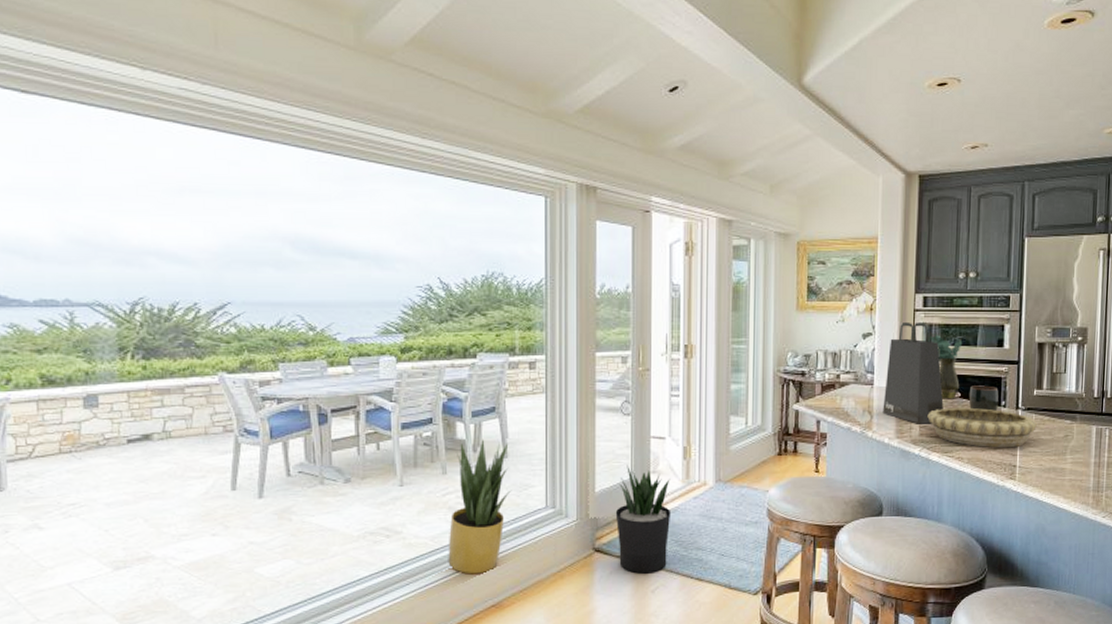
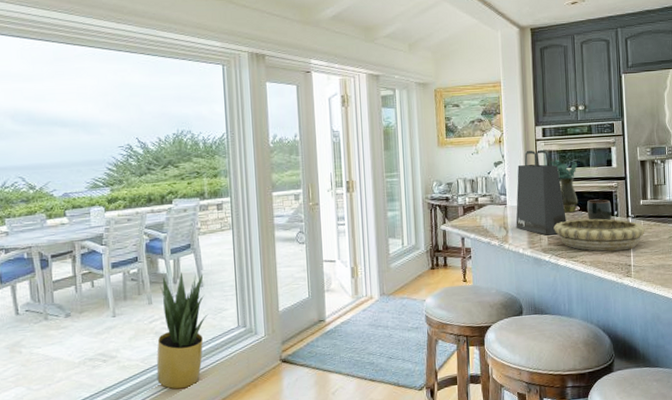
planter: present [615,464,672,574] -> none [297,286,345,379]

